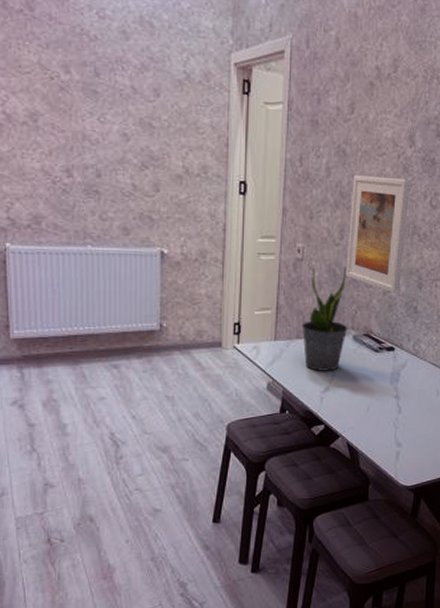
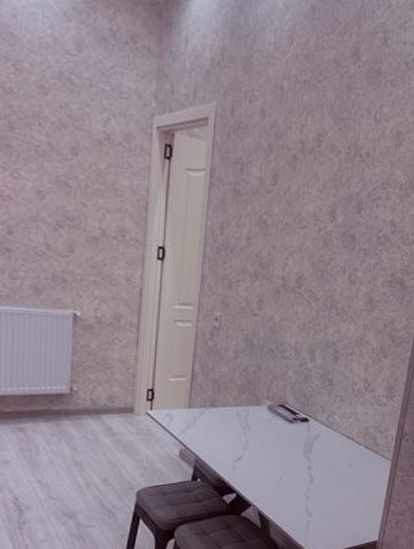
potted plant: present [301,267,348,371] -> none [216,336,263,440]
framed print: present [346,175,410,293] -> none [263,246,329,365]

